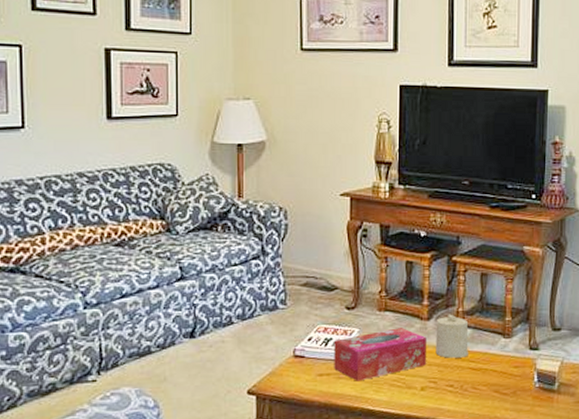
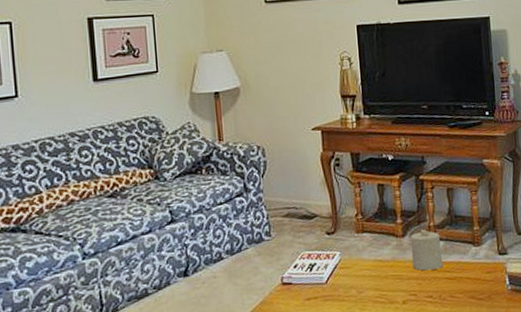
tissue box: present [334,328,428,381] -> none [318,246,405,302]

